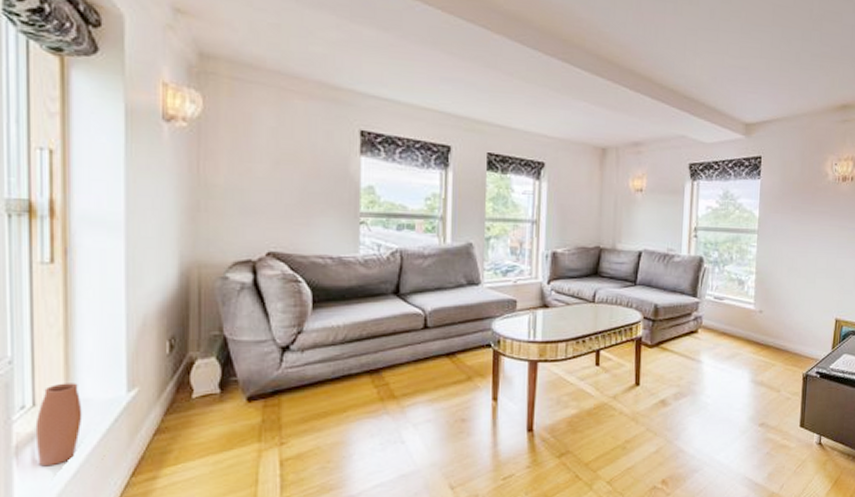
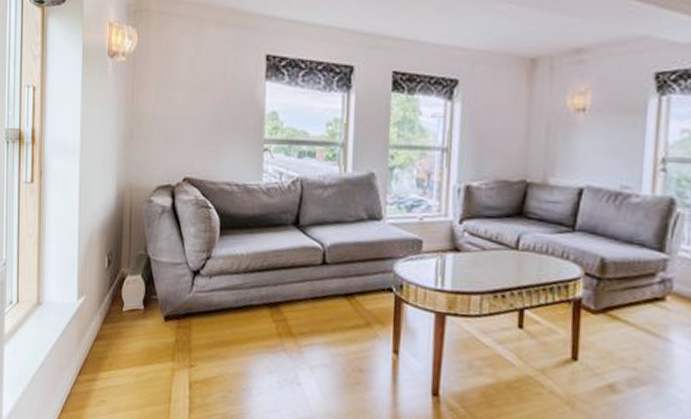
vase: present [35,383,83,467] -> none [18,285,48,356]

